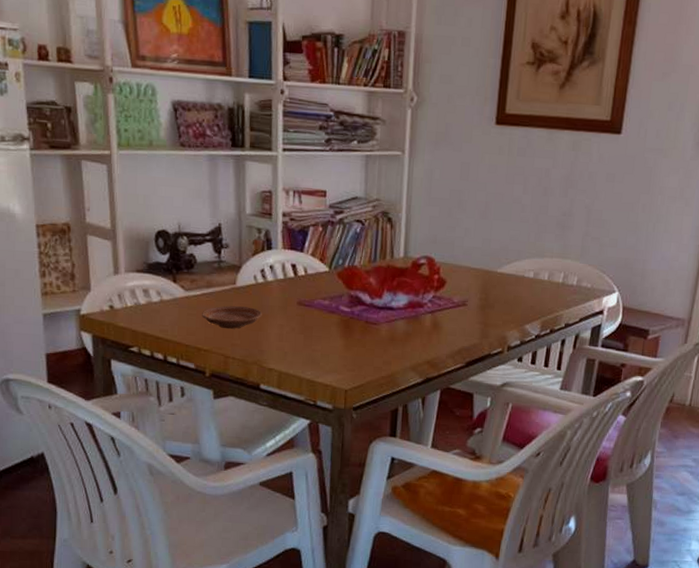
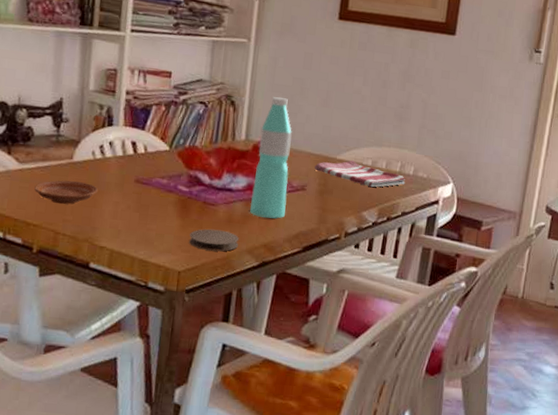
coaster: none [354,348,402,370] -> present [189,229,239,252]
water bottle: none [411,211,451,335] -> present [250,97,292,219]
dish towel: none [475,273,569,300] -> present [314,160,406,188]

